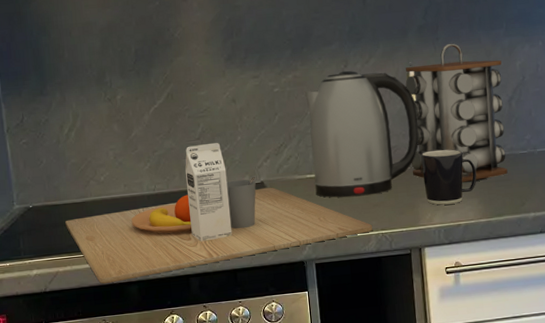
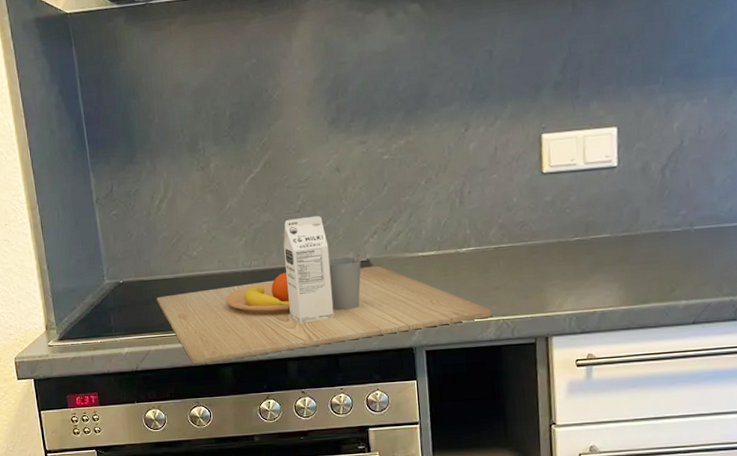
kettle: present [304,70,419,198] -> none [417,134,551,279]
spice rack: present [405,43,508,182] -> none [536,101,656,264]
mug: present [420,149,477,205] -> none [551,225,619,290]

